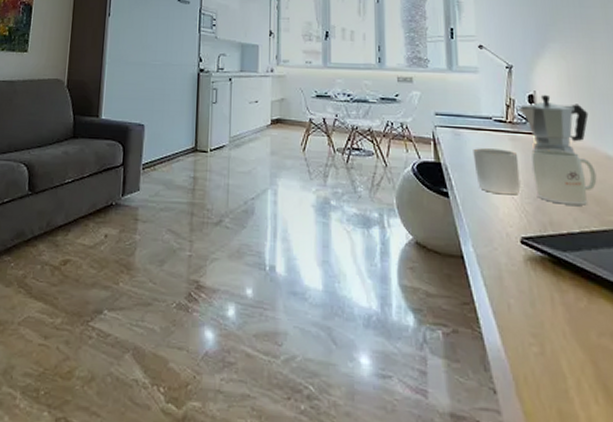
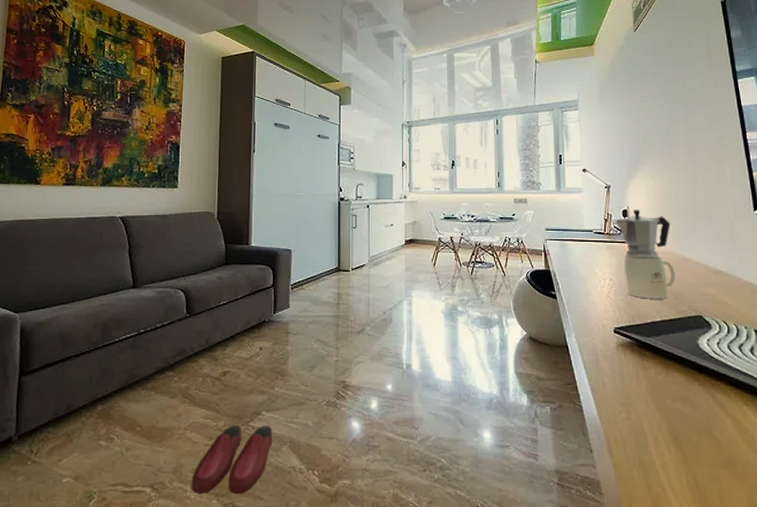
slippers: none [22,324,115,407] -> present [192,425,273,493]
mug: present [473,148,521,195] -> none [577,257,615,294]

